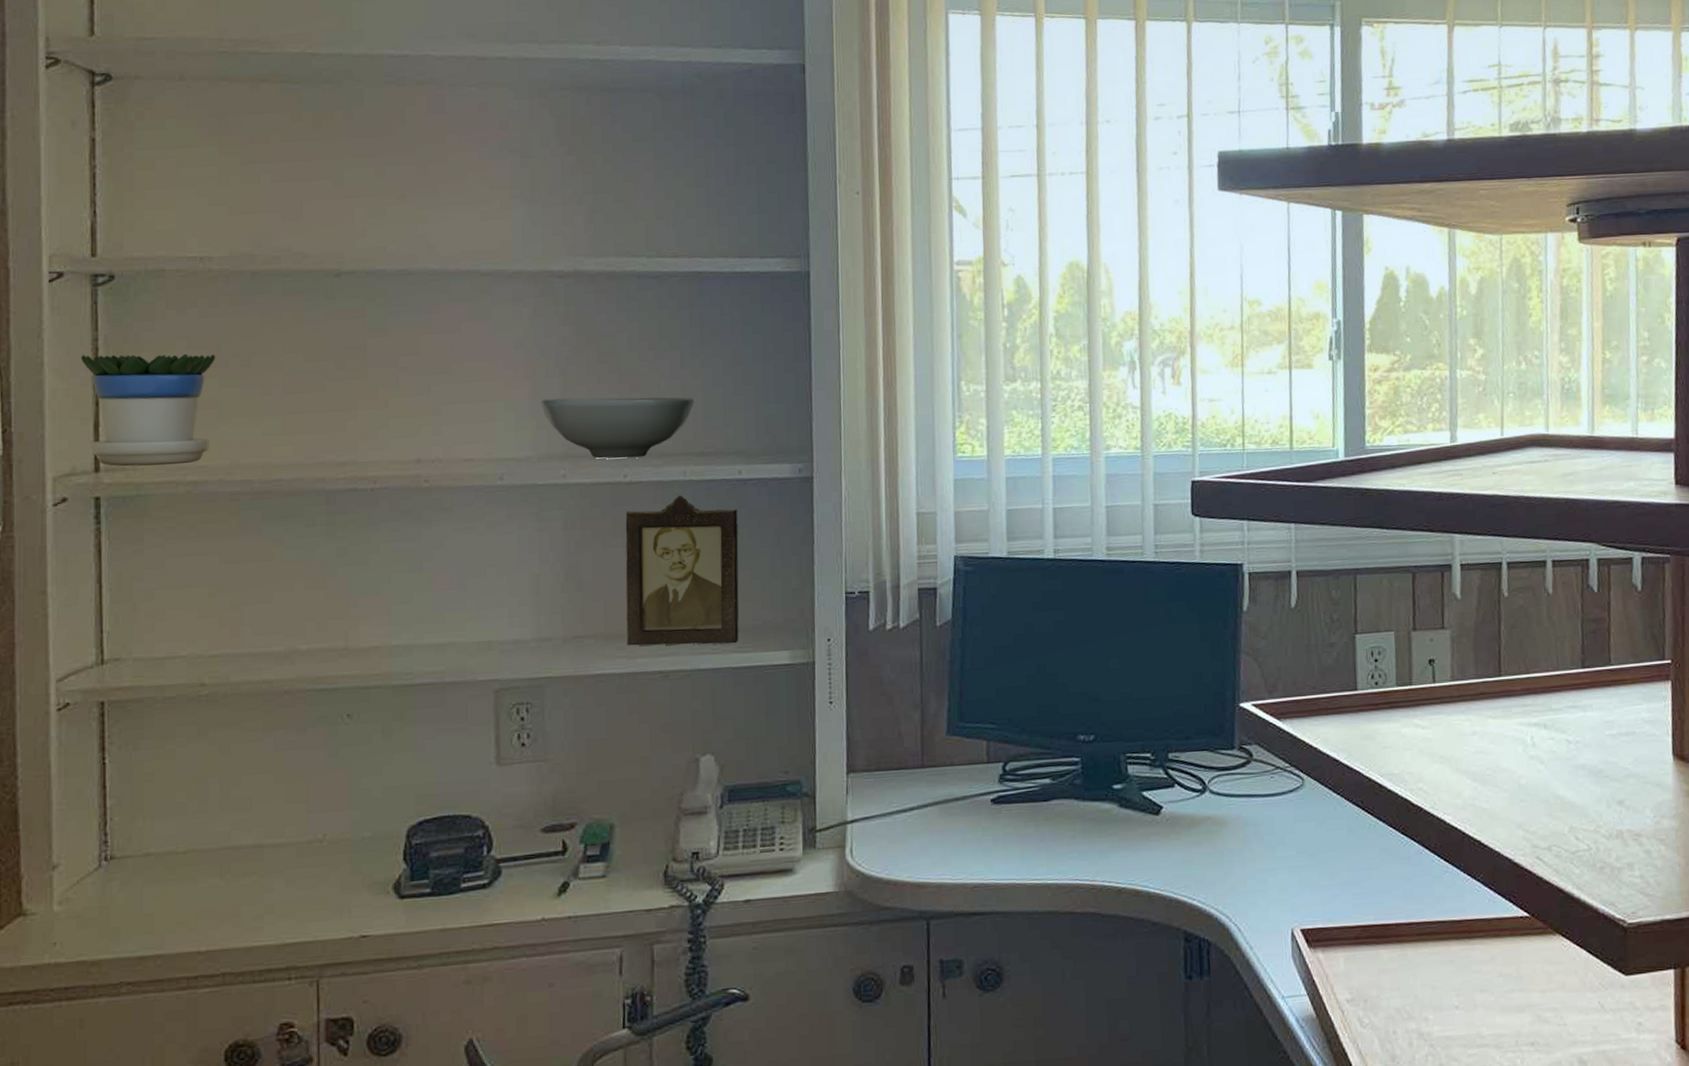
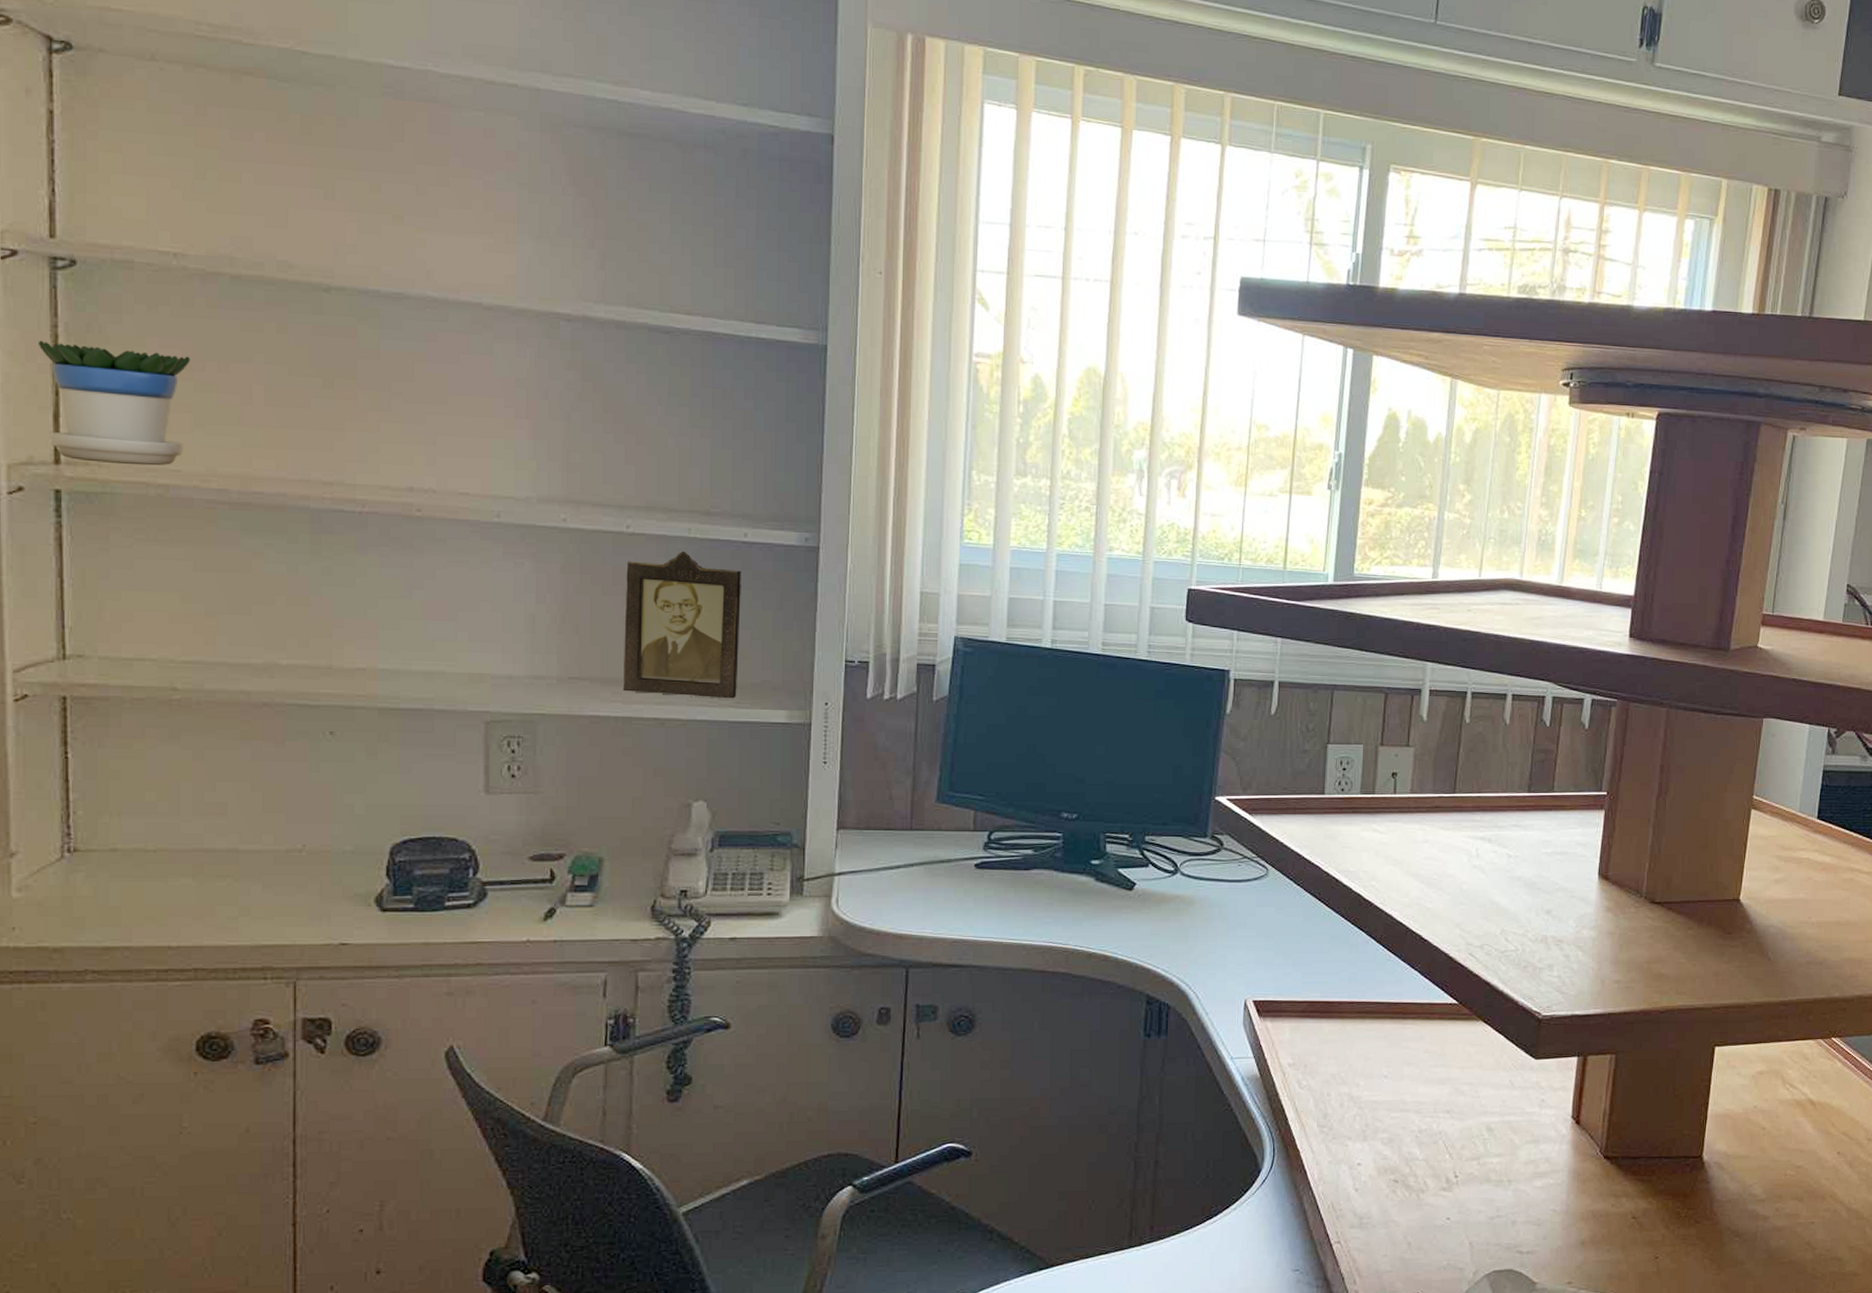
decorative bowl: present [541,397,695,459] -> none [542,441,703,510]

